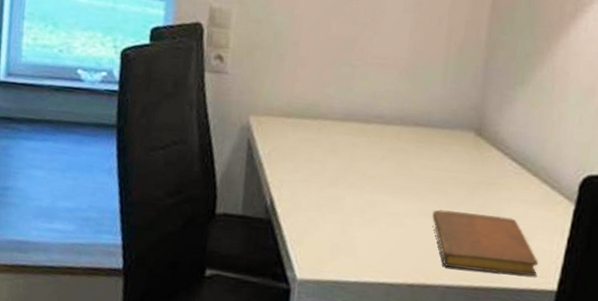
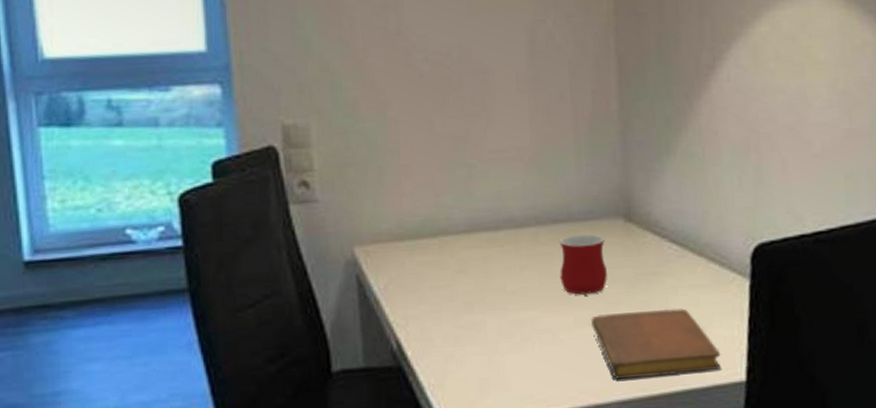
mug: none [412,139,456,191] -> present [559,234,607,295]

